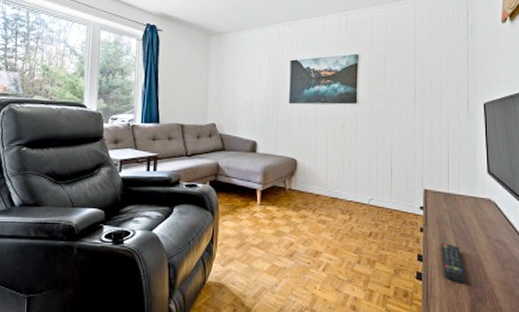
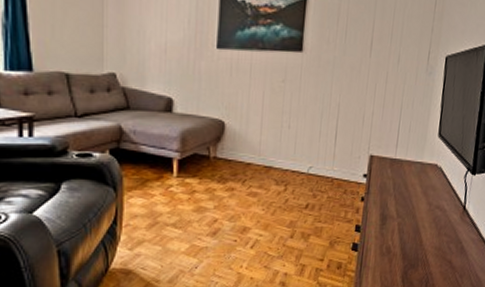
remote control: present [441,243,466,284] -> none [380,212,402,252]

